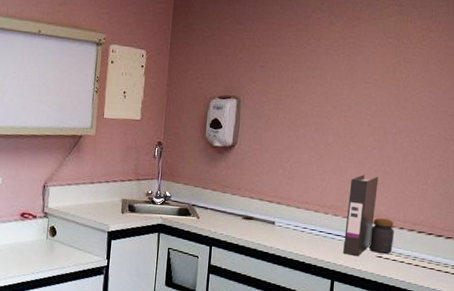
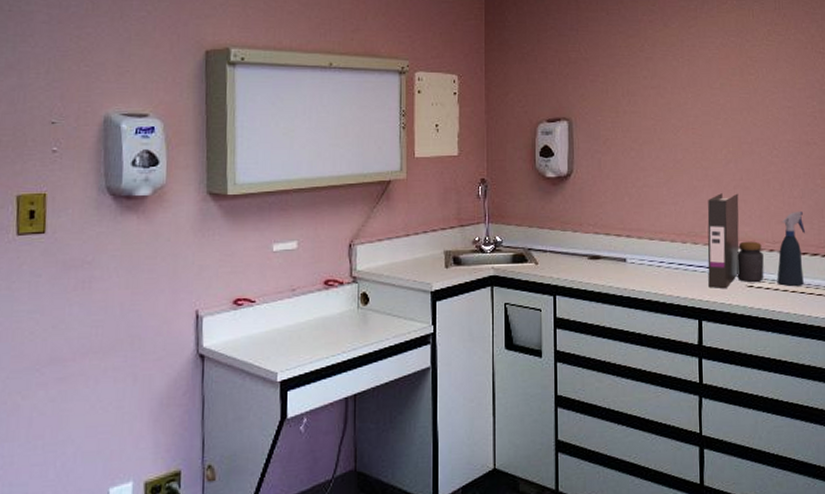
spray bottle: none [403,197,433,261] -> present [777,212,805,286]

